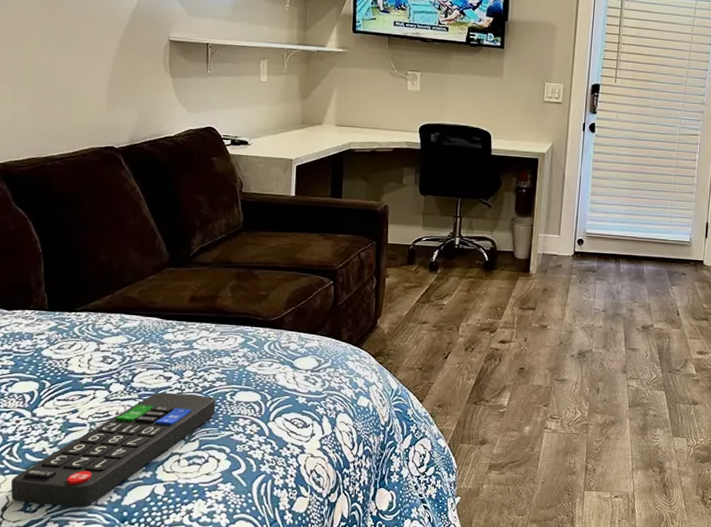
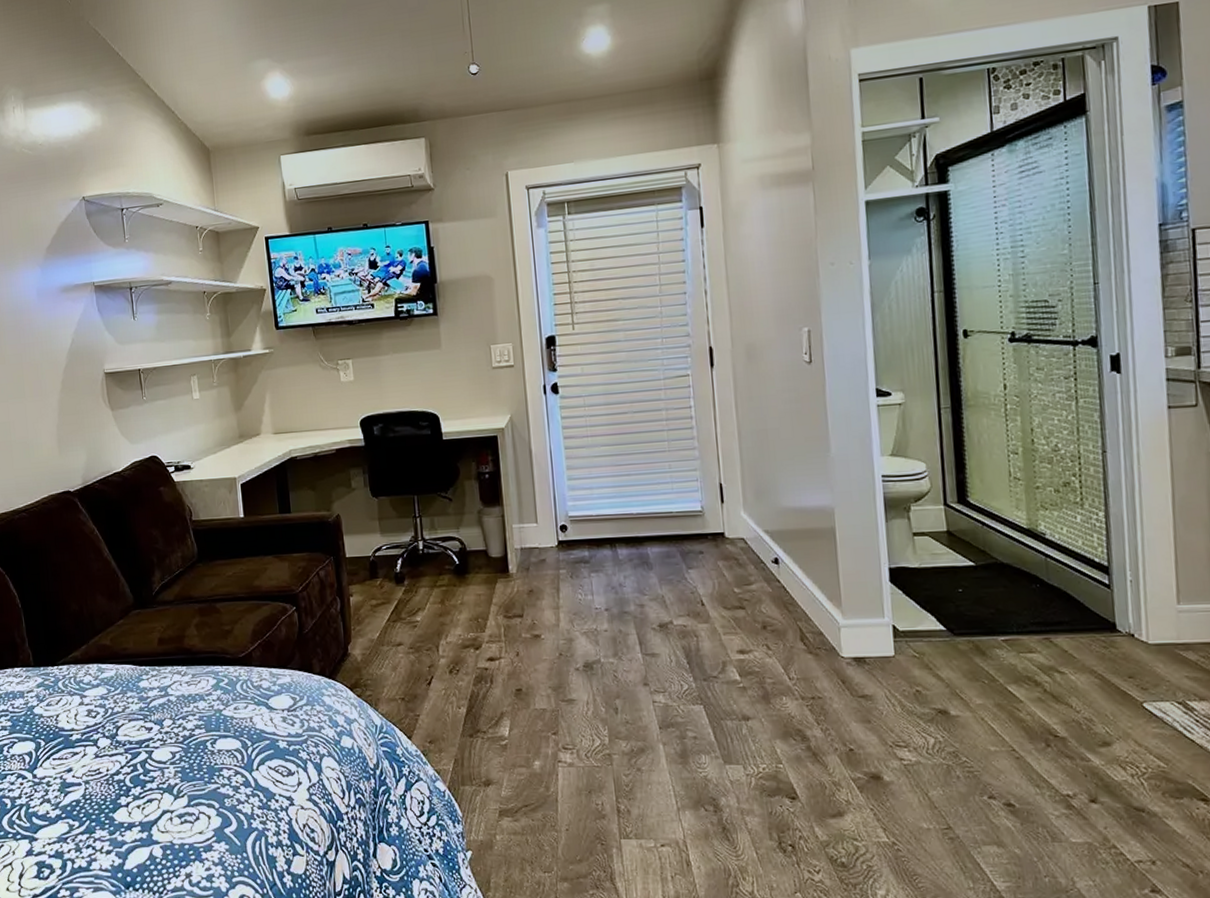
remote control: present [11,392,216,507] -> none [24,744,199,873]

